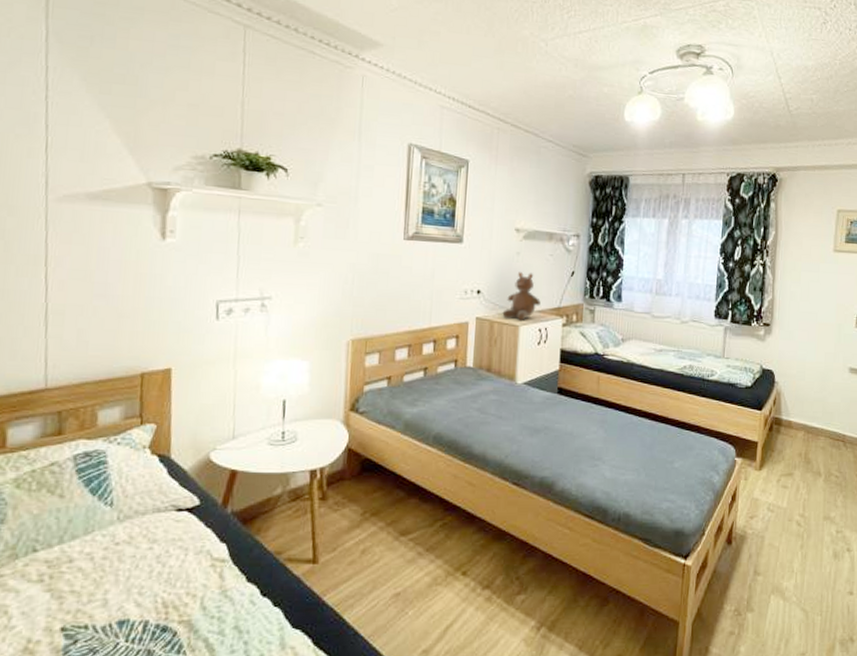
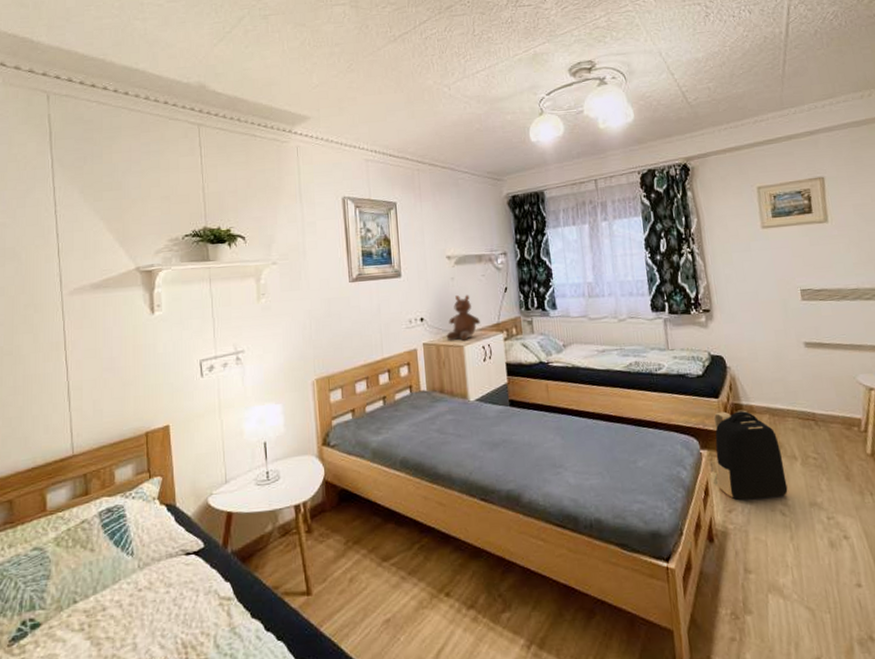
backpack: none [744,423,809,509] -> present [713,410,788,500]

